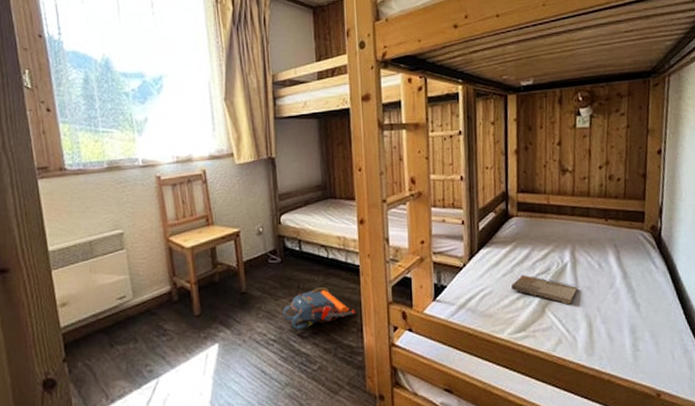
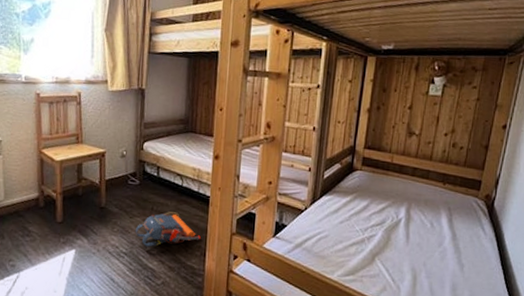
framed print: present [512,274,578,305] -> none [347,224,409,257]

